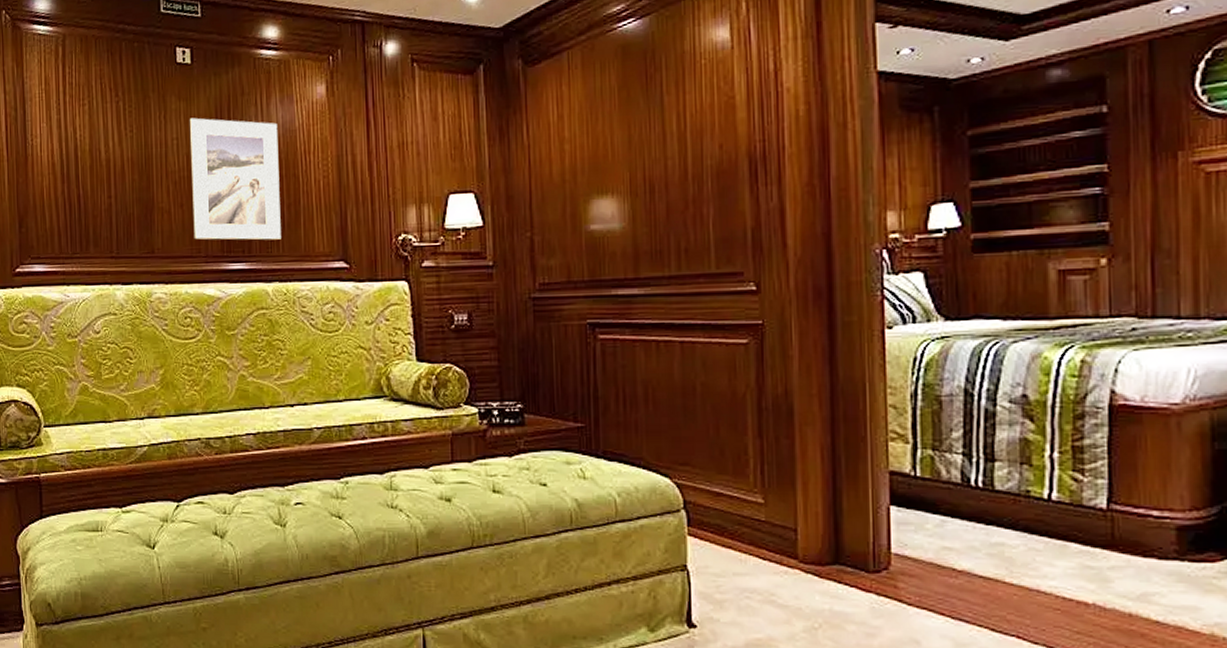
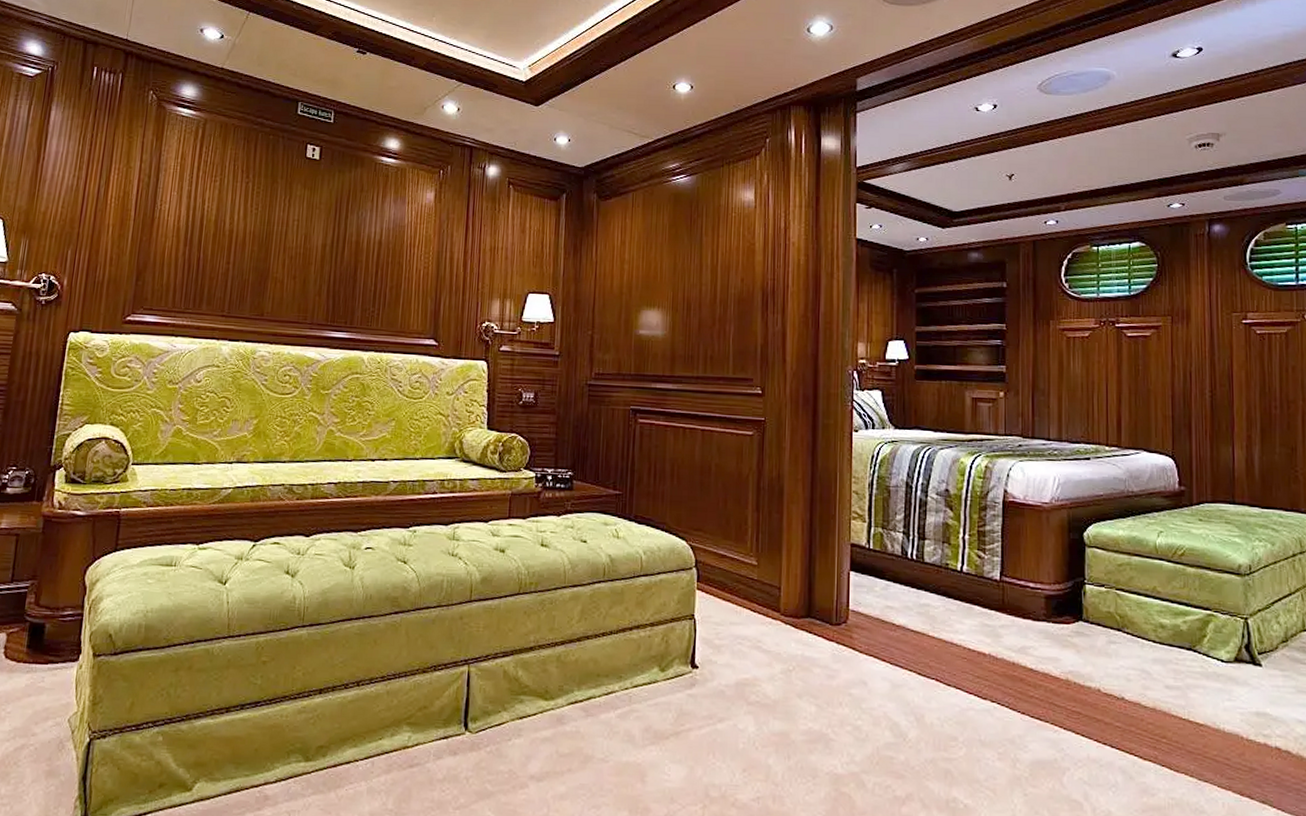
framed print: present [189,117,281,241] -> none [302,205,390,316]

